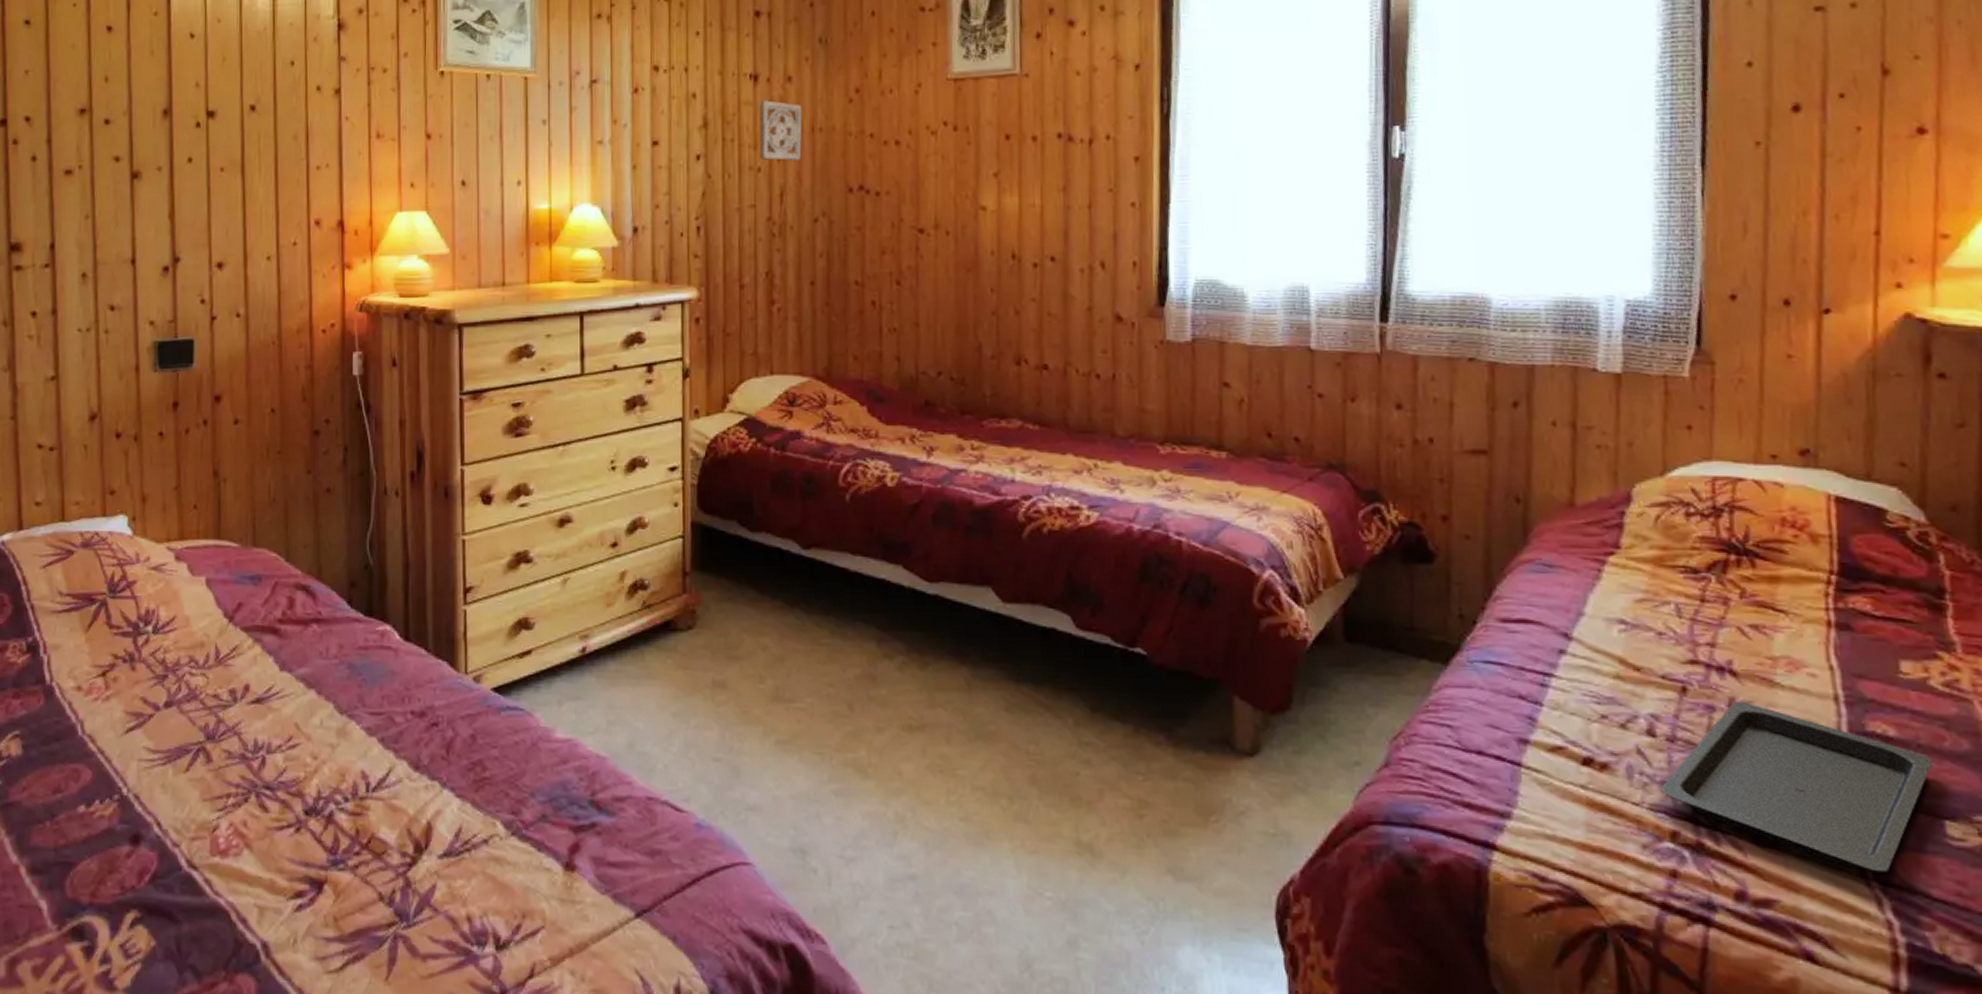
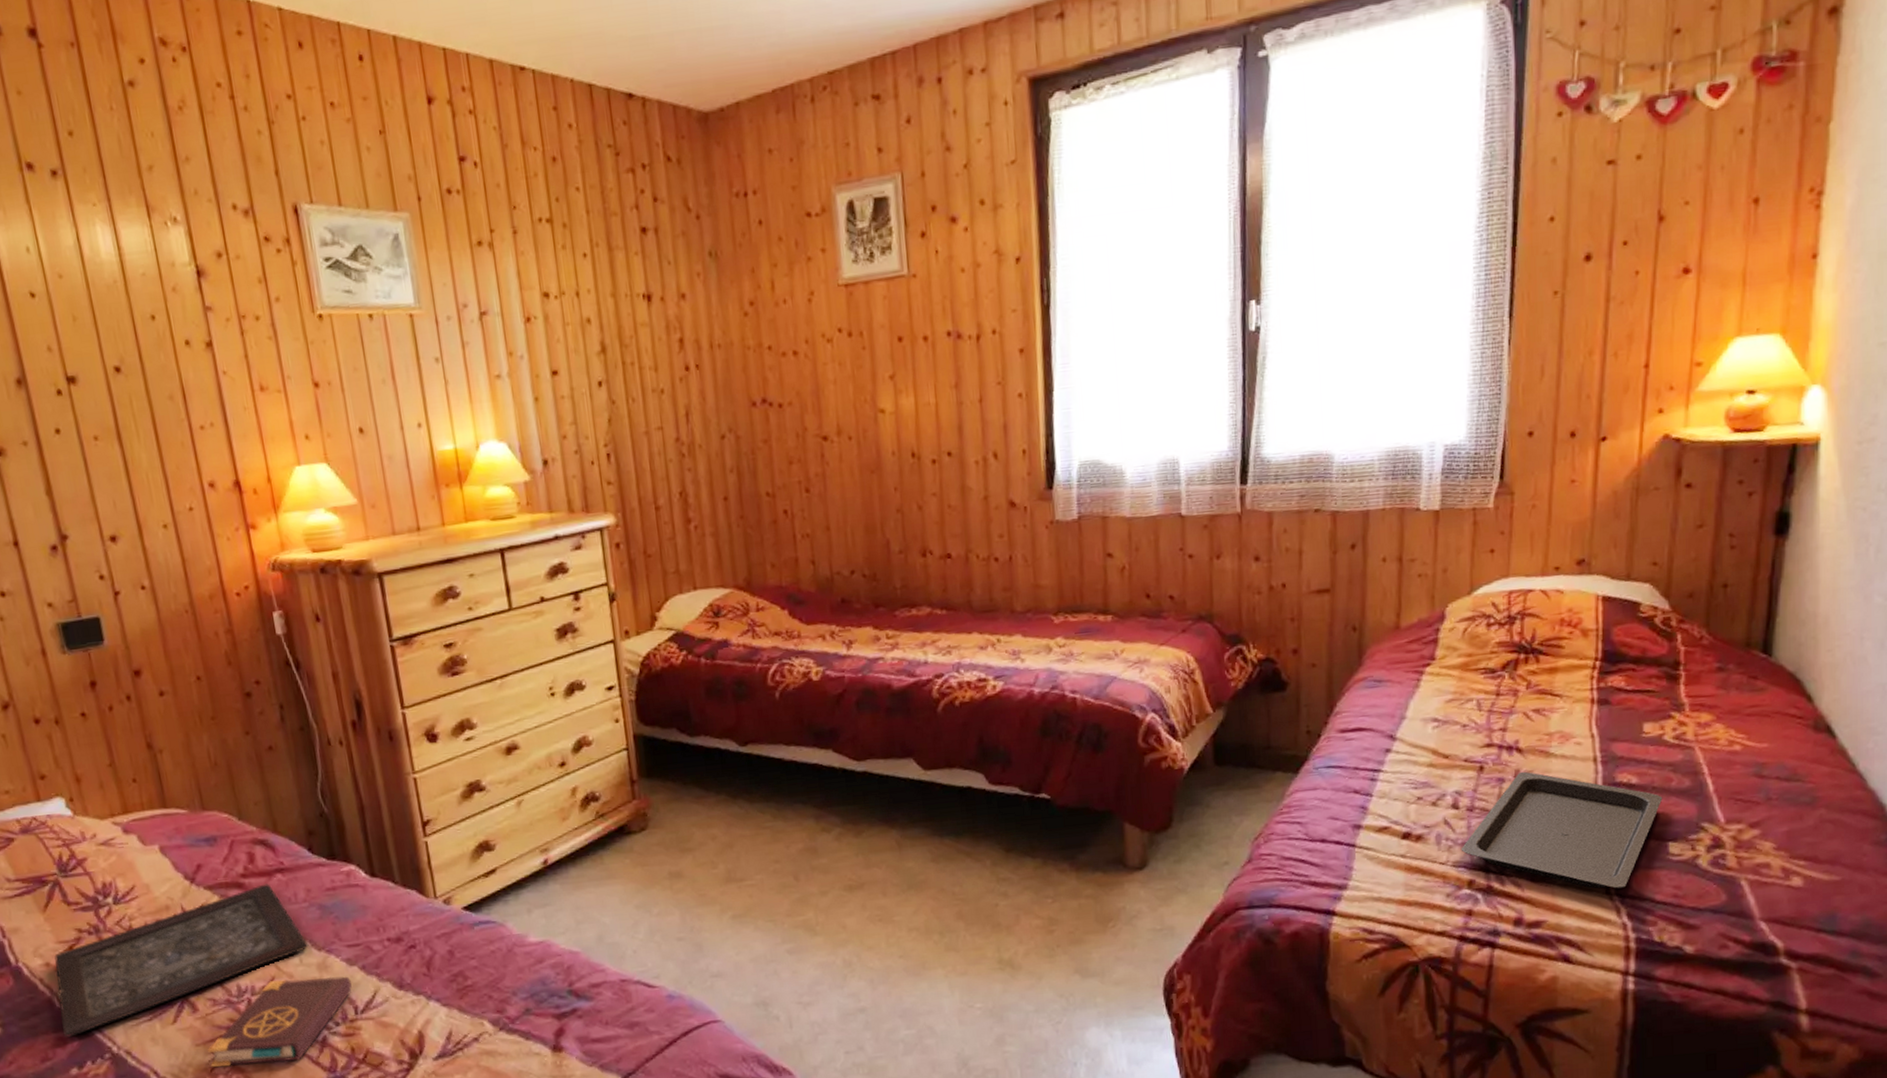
tray: none [79,633,332,770] -> present [54,883,309,1037]
book: none [214,739,367,834] -> present [208,976,352,1067]
wall ornament: present [759,100,802,162] -> none [655,320,702,381]

